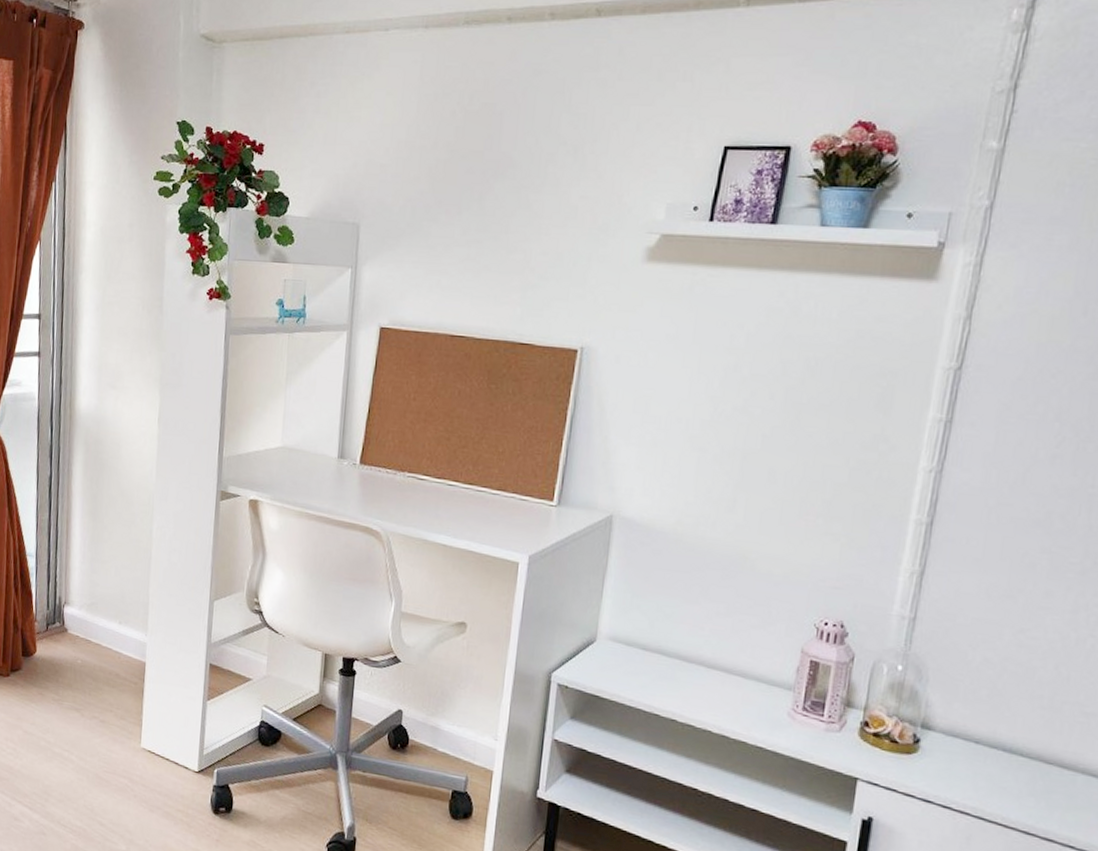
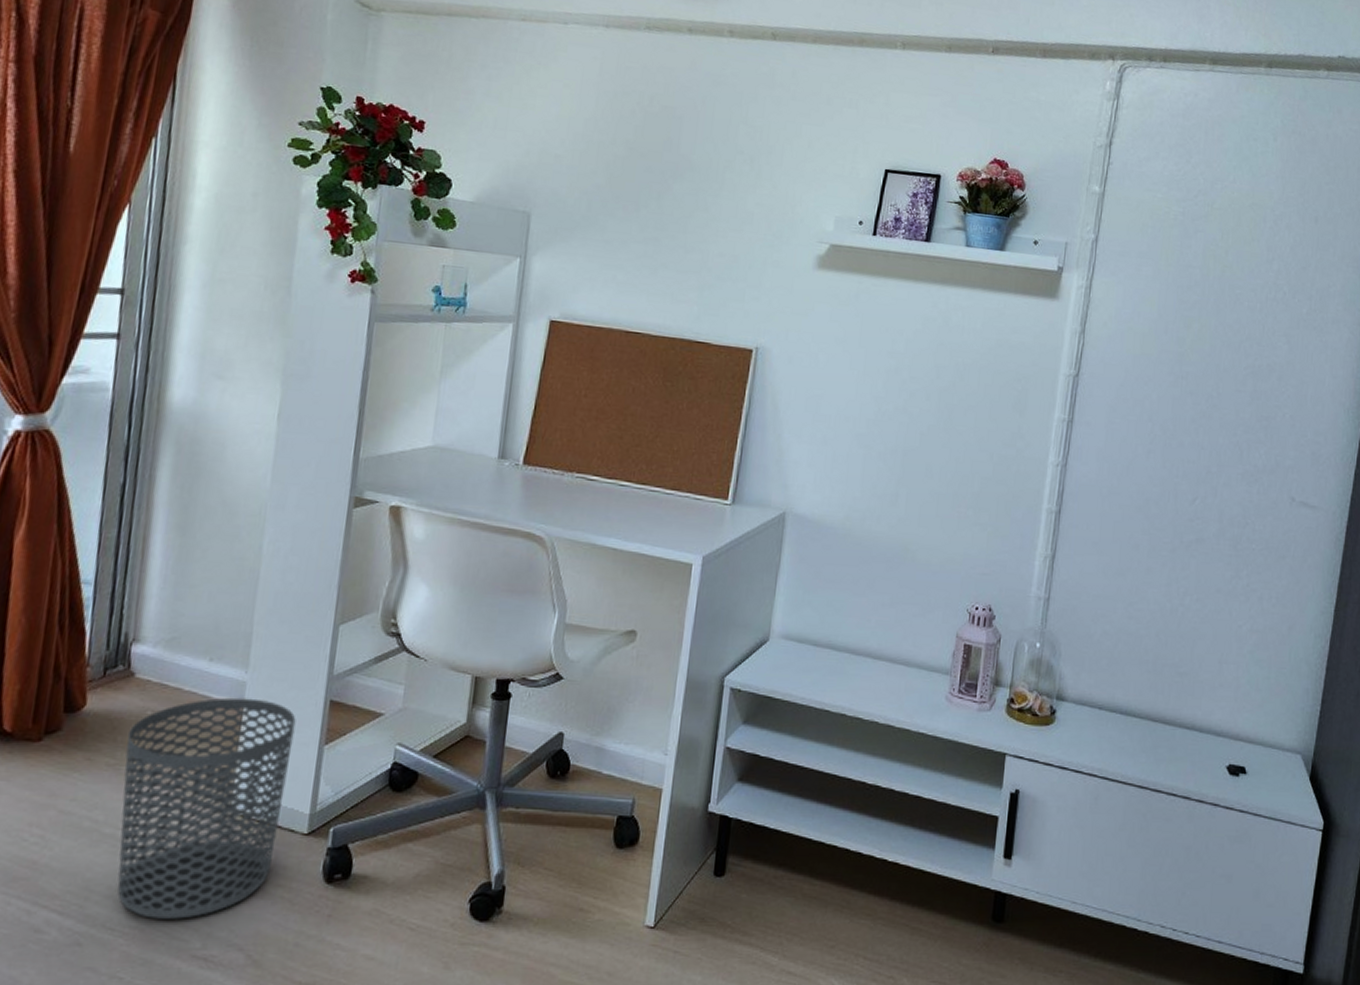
waste bin: none [65,654,185,826] -> present [117,697,296,919]

